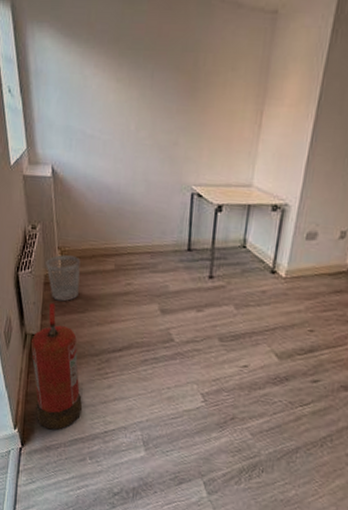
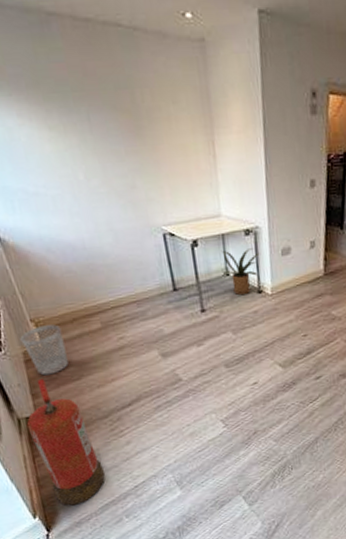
house plant: none [240,220,283,272] -> present [220,248,260,296]

